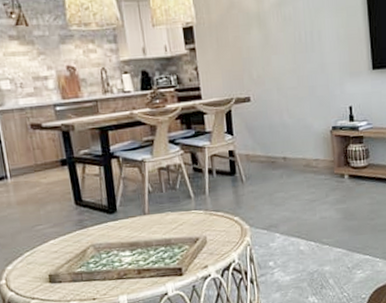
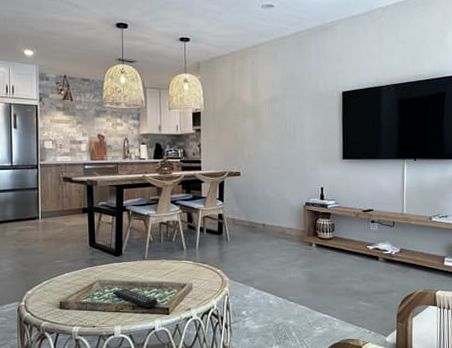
remote control: none [111,250,167,271] -> present [112,288,158,308]

